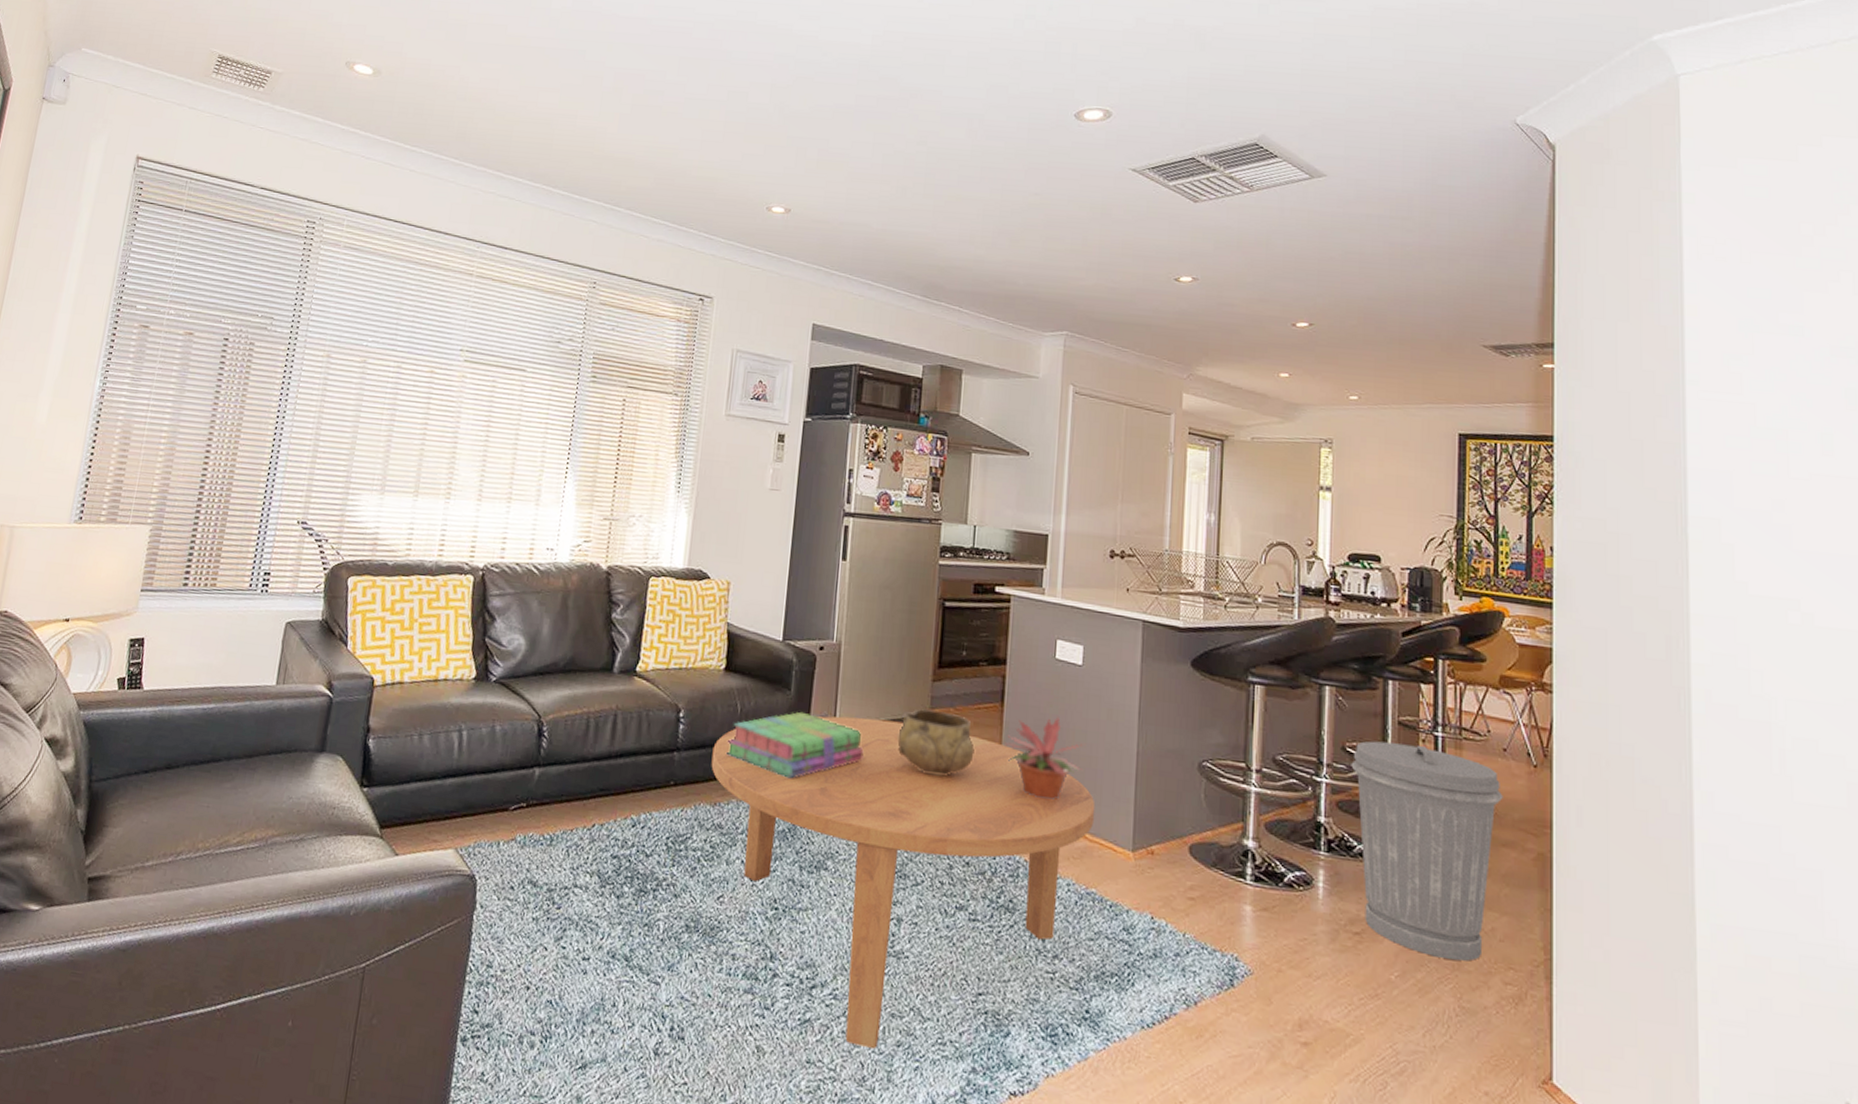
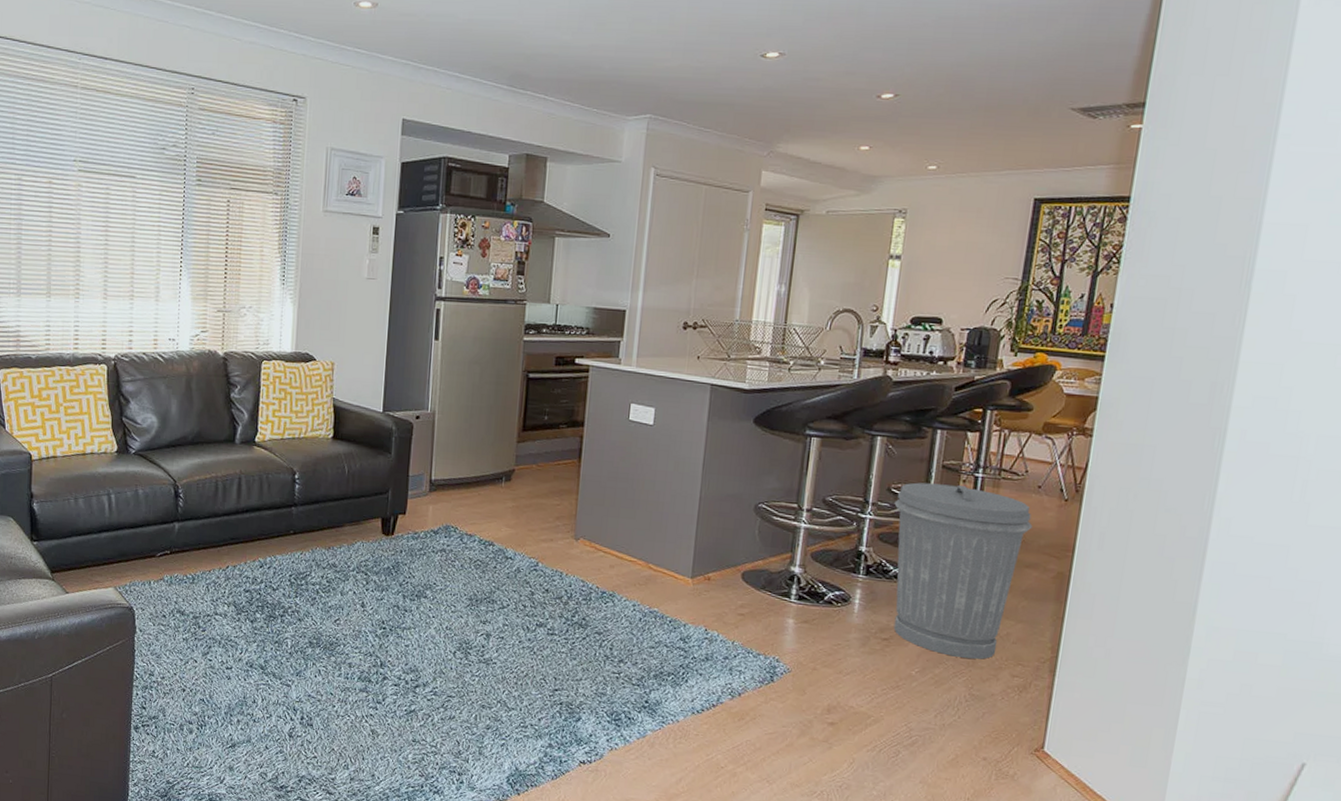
coffee table: present [711,716,1096,1049] -> none [324,474,660,731]
stack of books: present [727,711,864,779] -> none [337,471,457,527]
decorative bowl: present [897,709,975,776] -> none [486,466,554,521]
potted plant: present [1003,716,1082,801] -> none [580,469,651,539]

